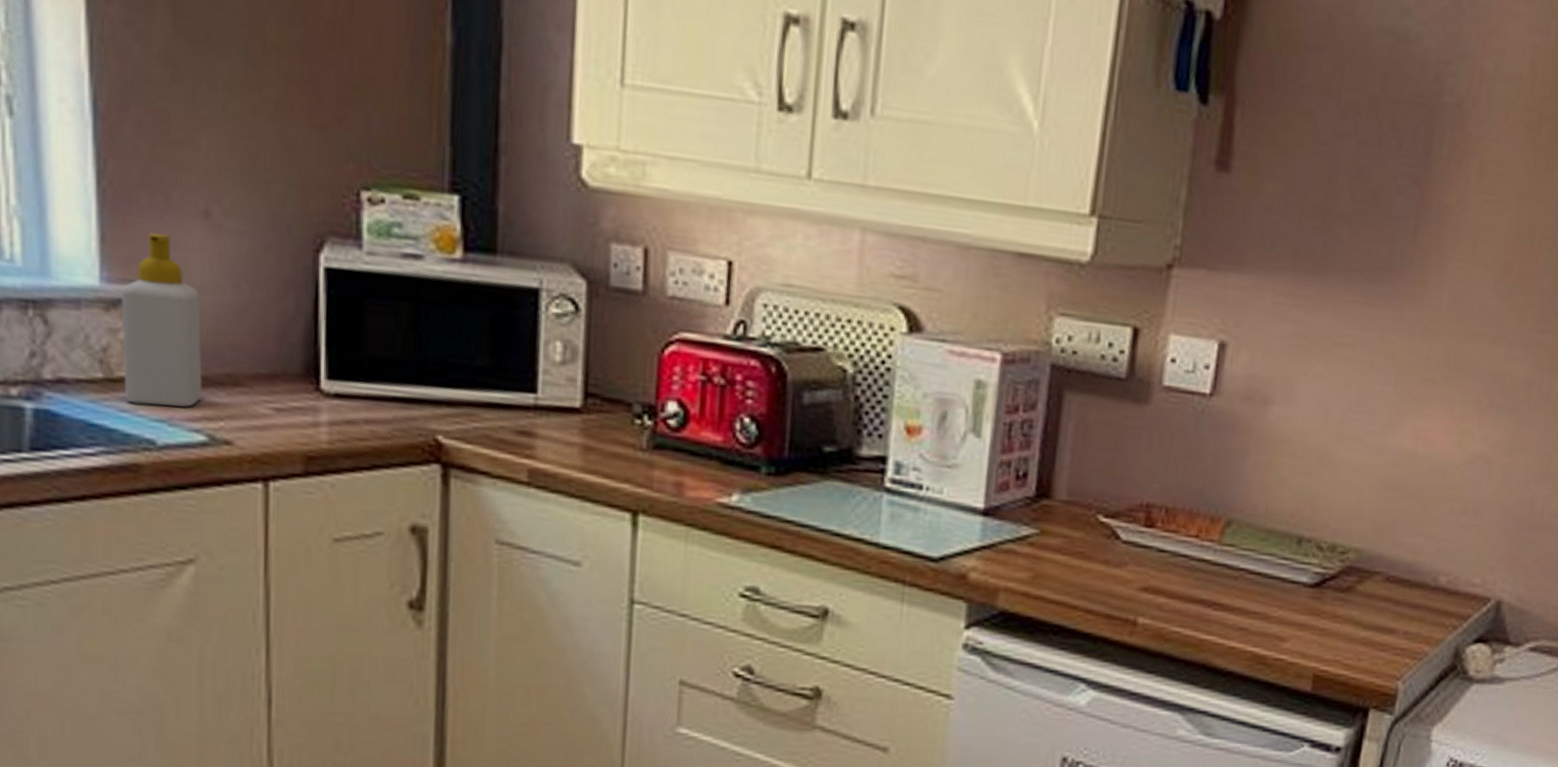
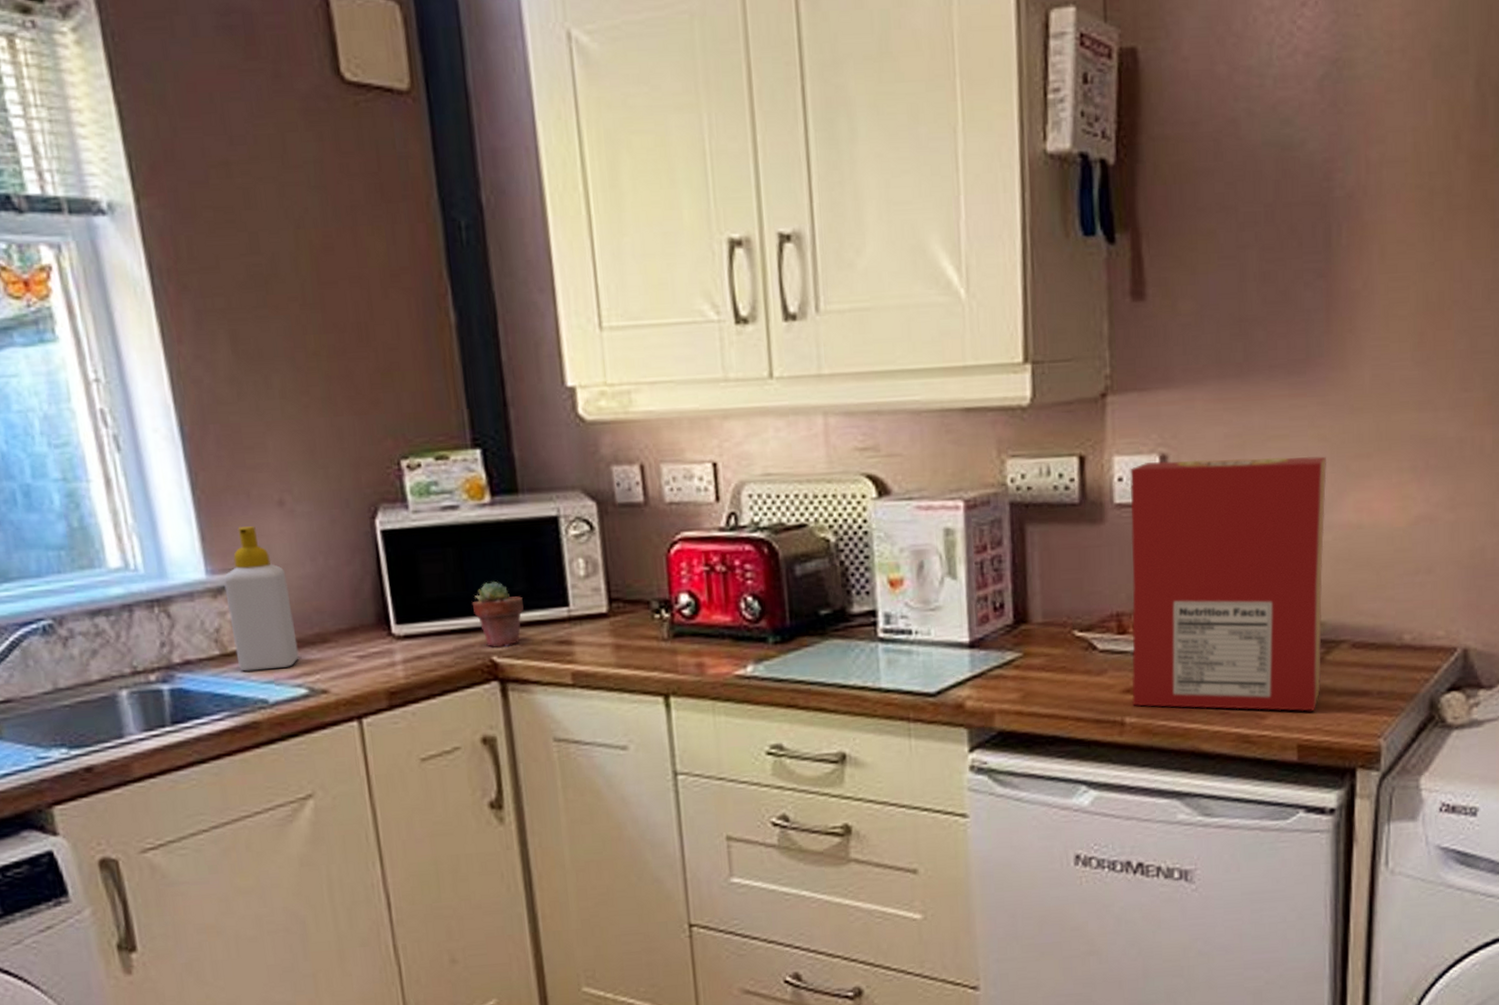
potted succulent: none [422,349,483,428] -> present [471,581,524,648]
cereal box: none [1147,347,1391,641] -> present [1130,456,1327,712]

